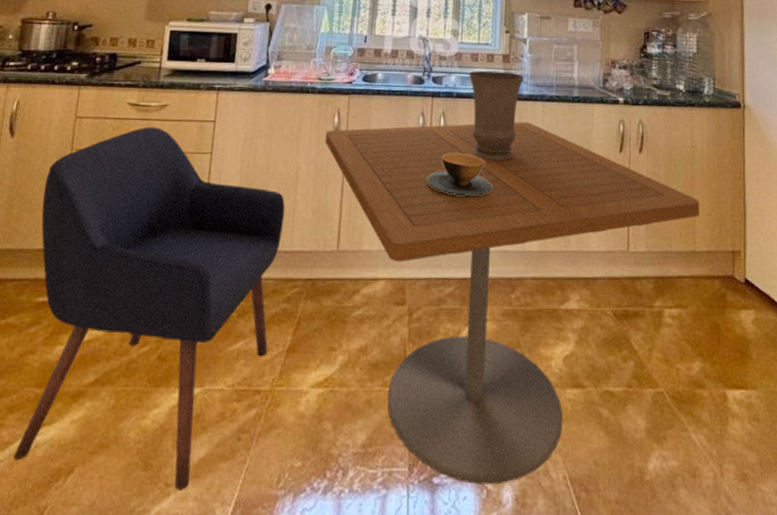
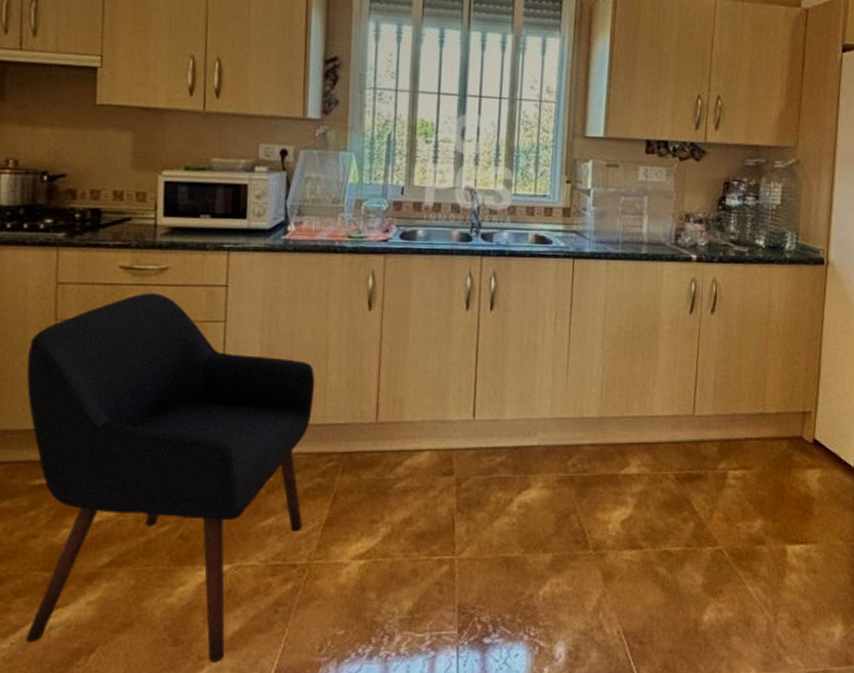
dining table: present [325,122,700,485] -> none [358,282,773,642]
wooden bowl: present [427,153,492,196] -> none [476,316,549,362]
vase: present [468,70,524,161] -> none [522,225,586,325]

